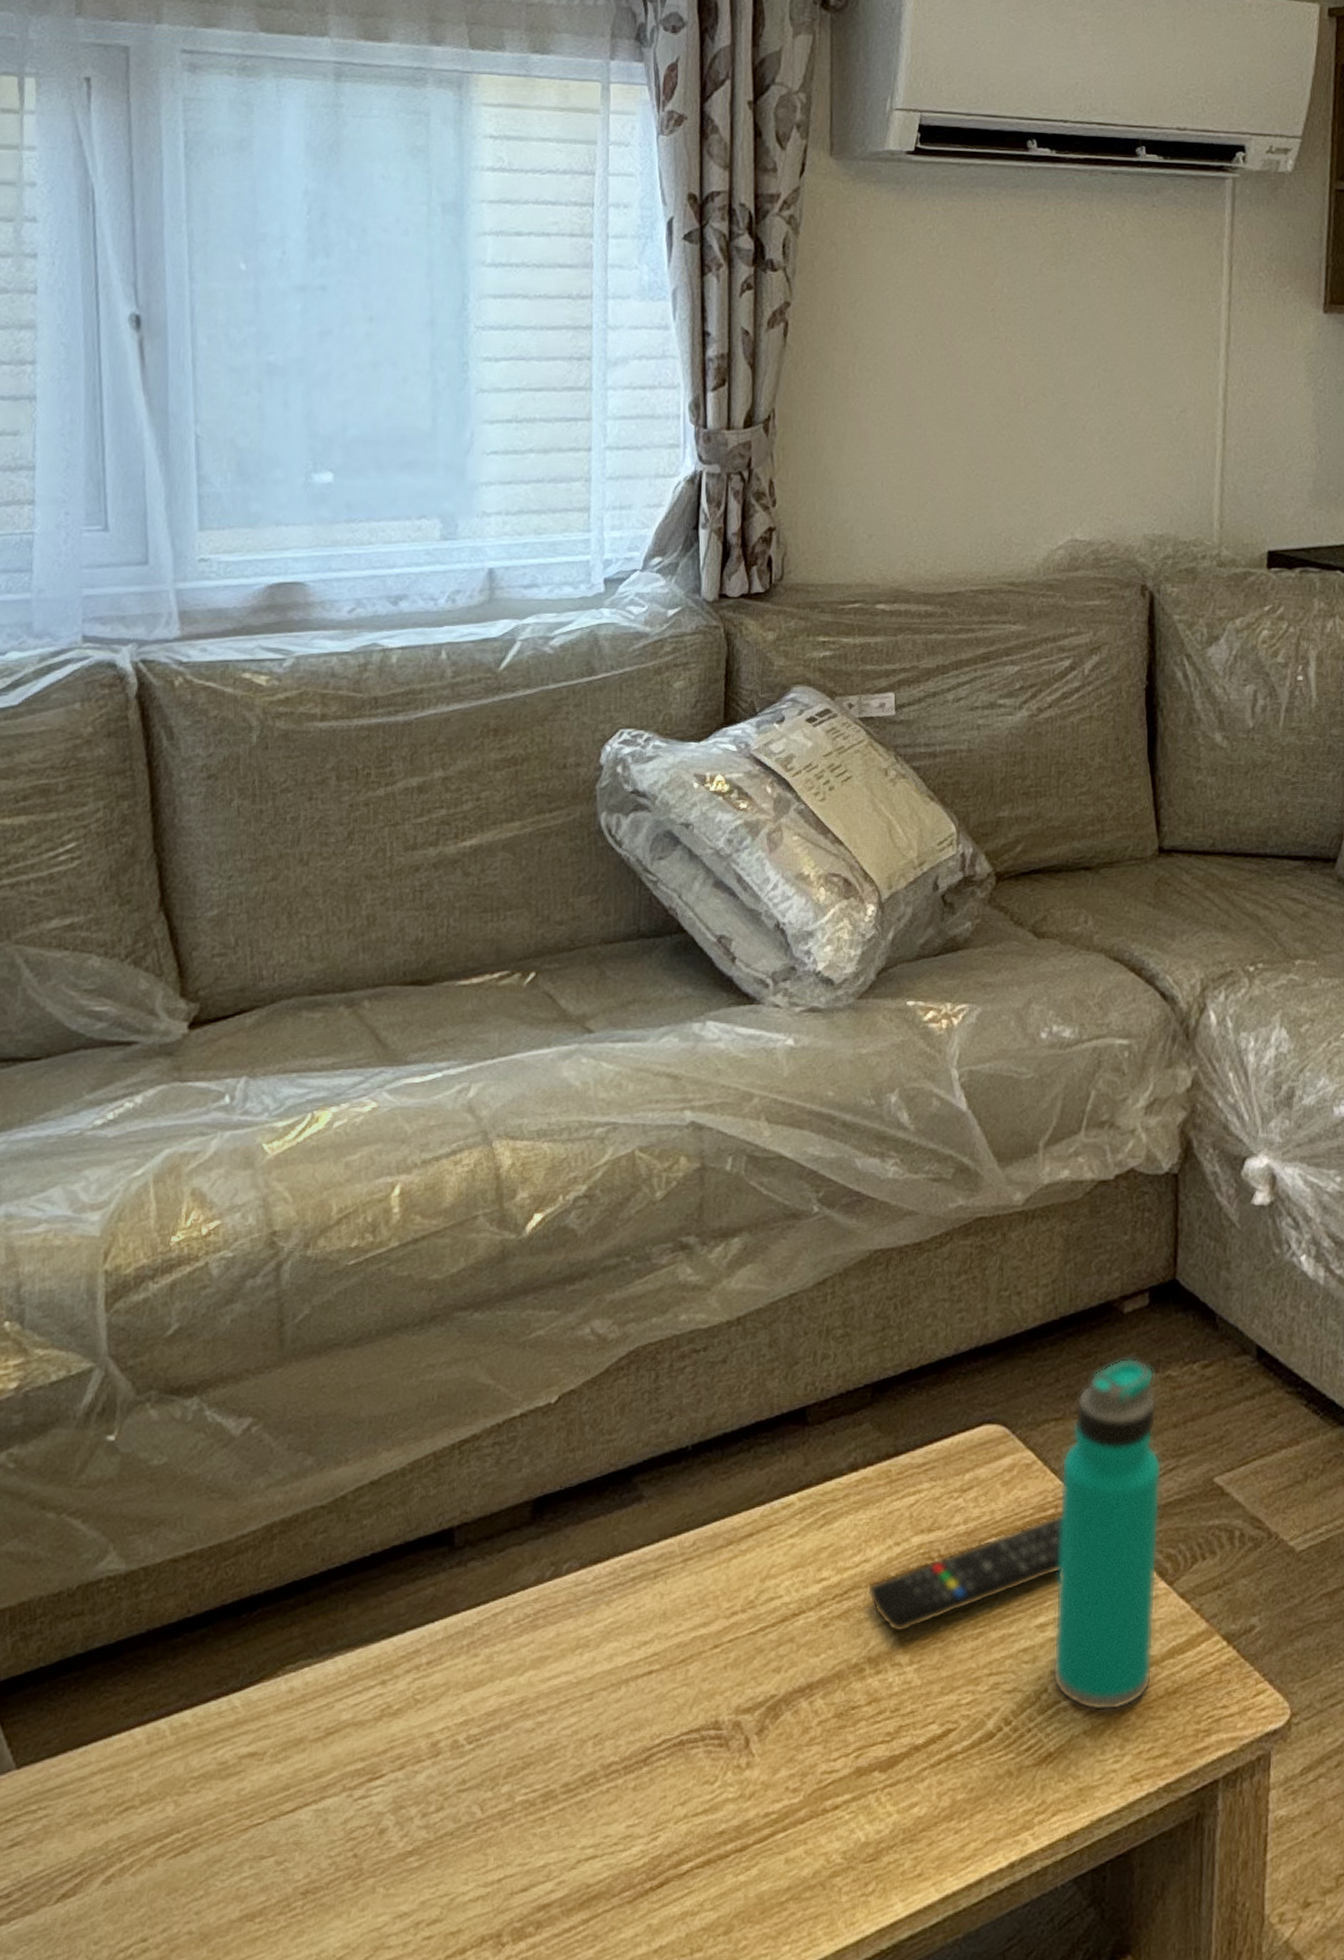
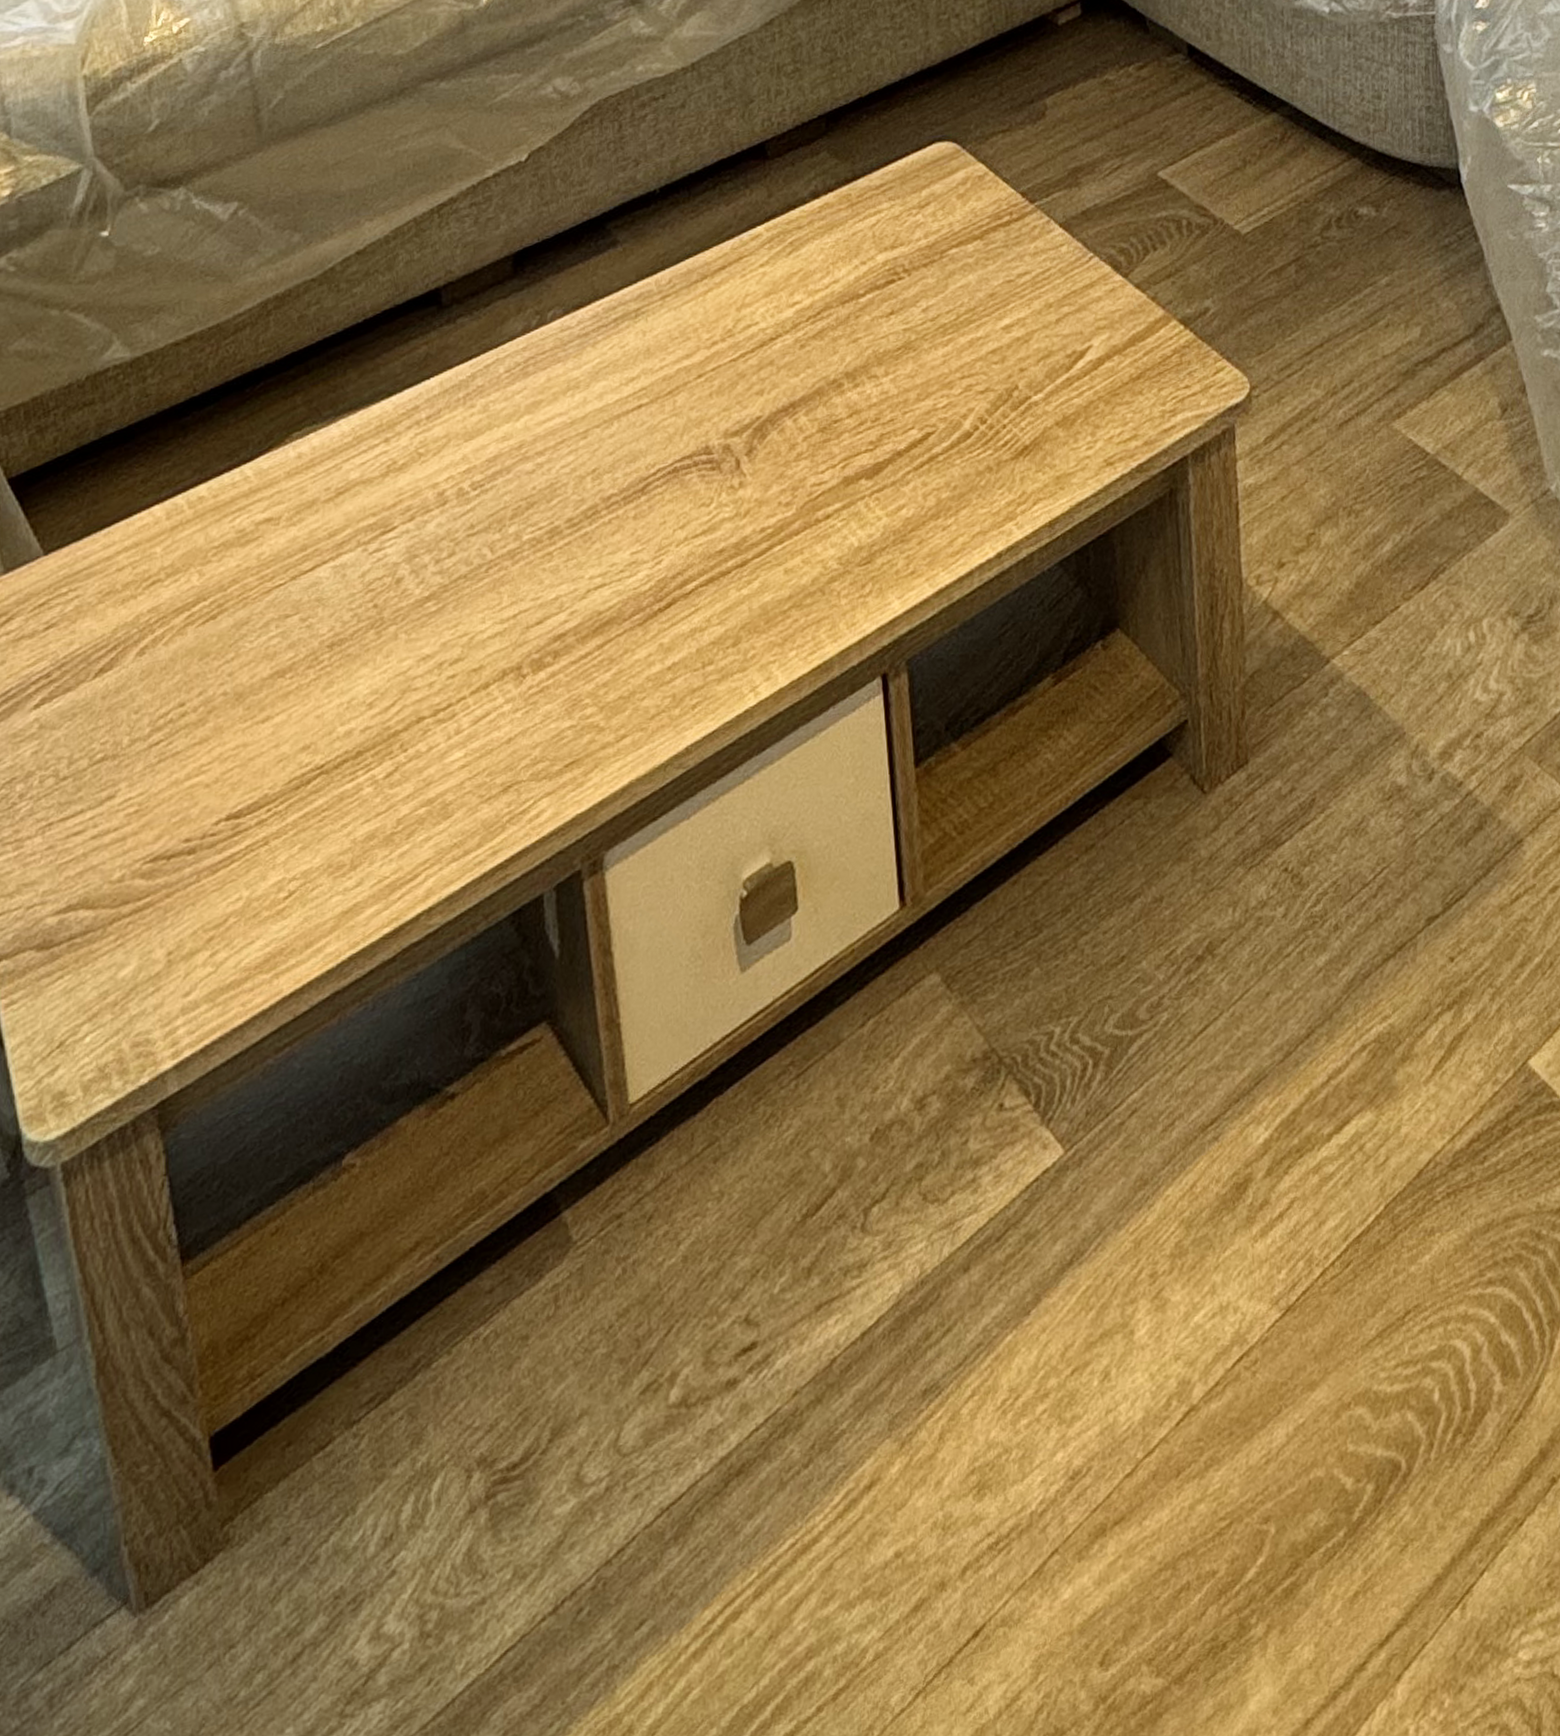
remote control: present [866,1511,1062,1633] -> none [838,218,1020,347]
water bottle: present [1053,1358,1162,1711] -> none [1012,66,1116,403]

